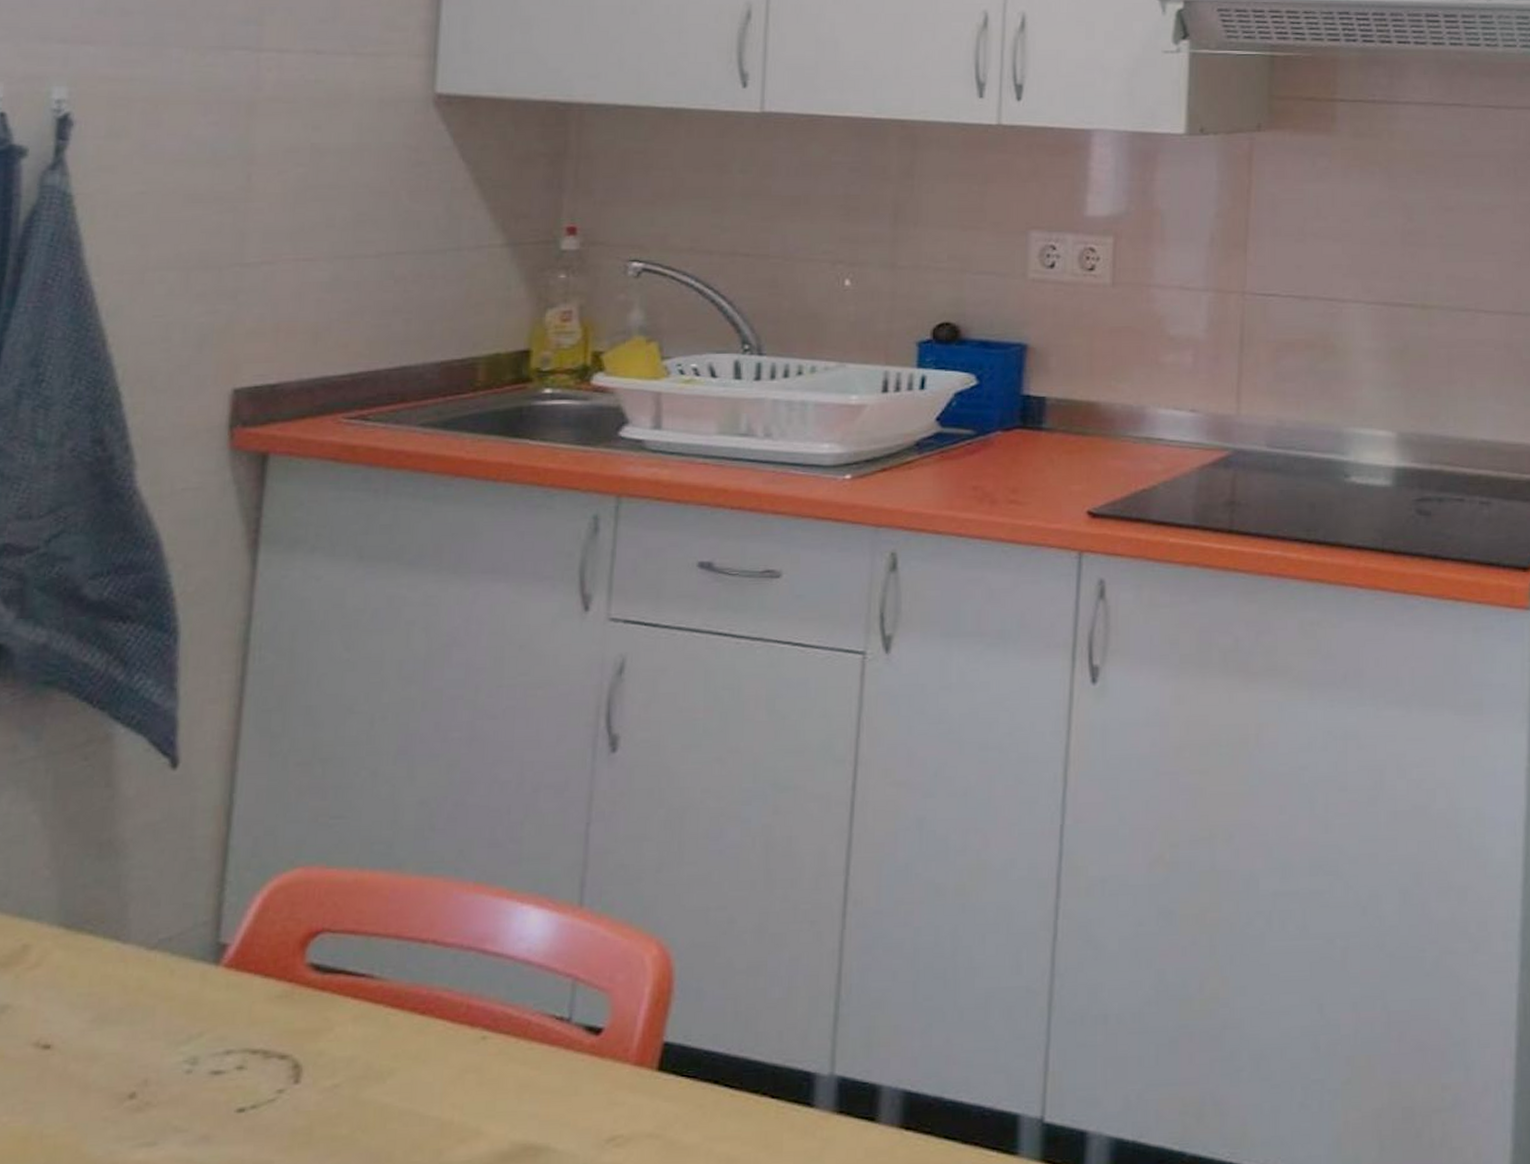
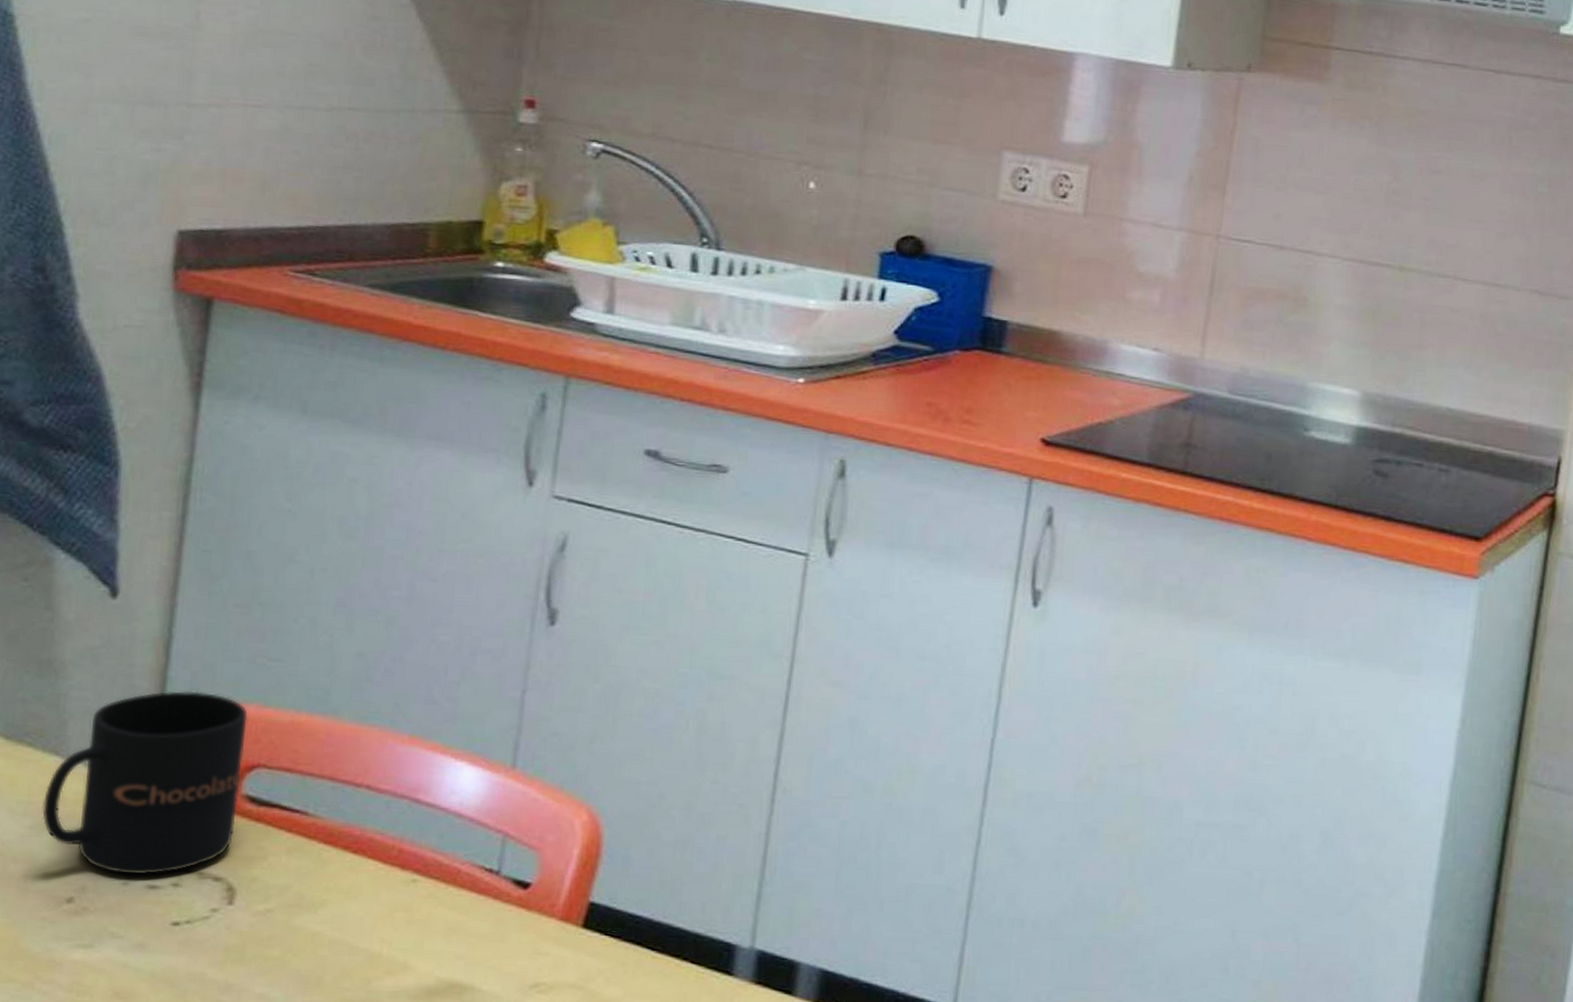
mug: none [103,858,311,1062] -> present [42,690,248,875]

